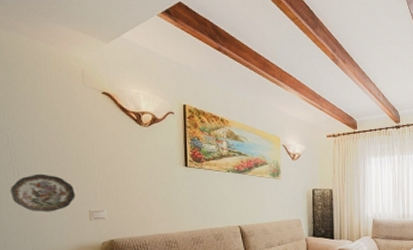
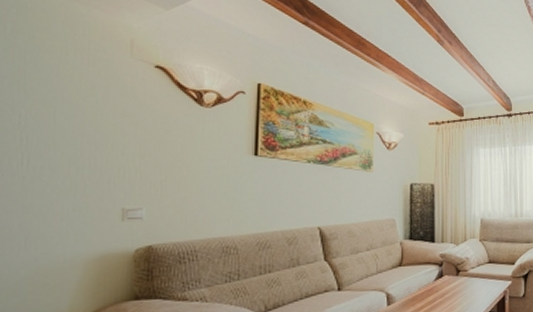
decorative plate: present [10,173,76,212] -> none [14,161,105,211]

